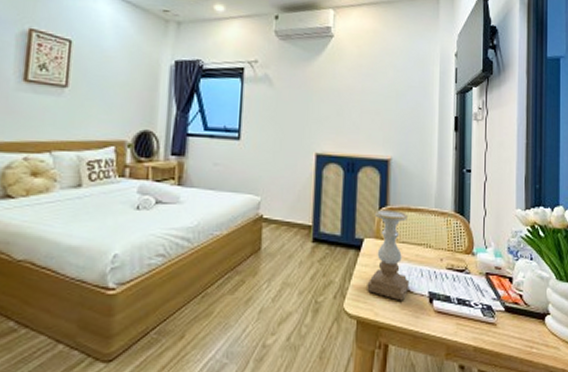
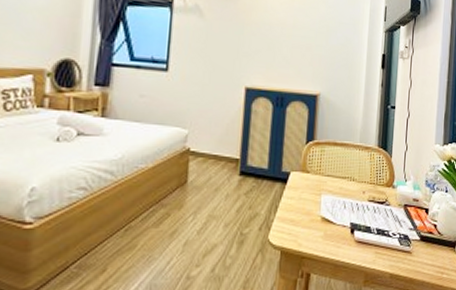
candle holder: present [367,209,410,301] -> none [291,143,333,232]

